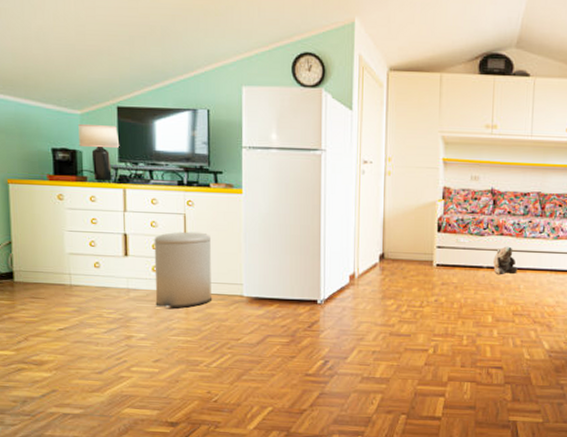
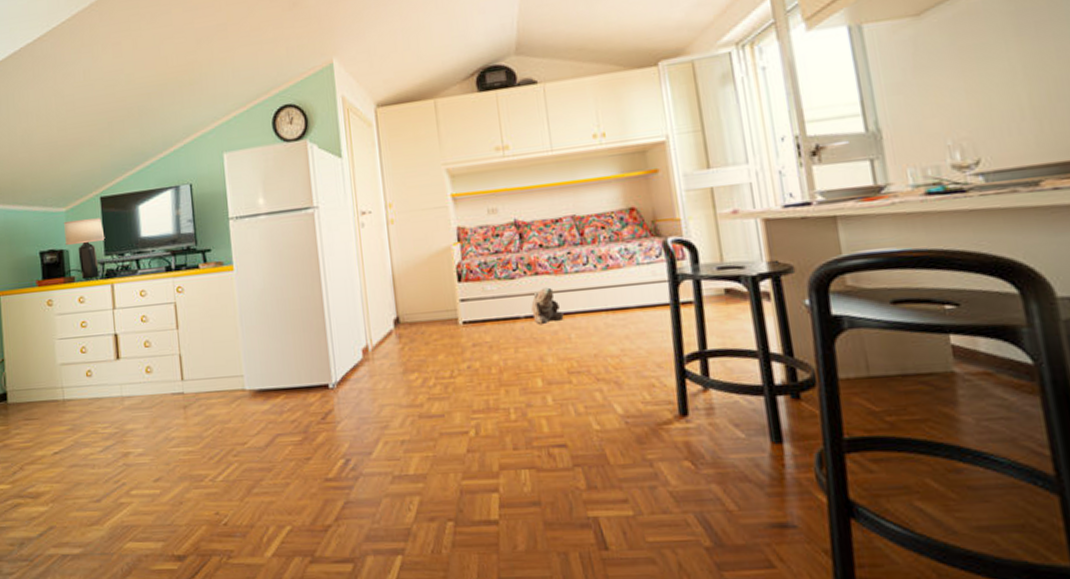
pedal bin: present [154,231,211,309] -> none [145,321,211,416]

